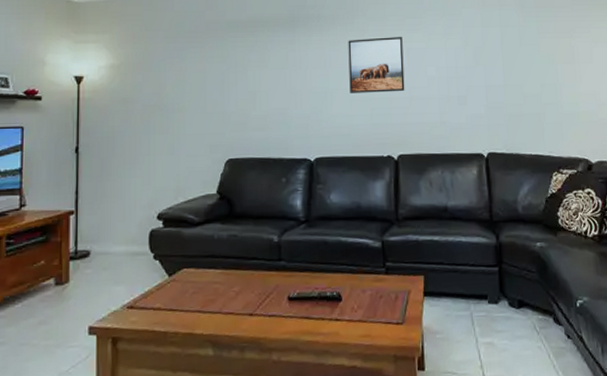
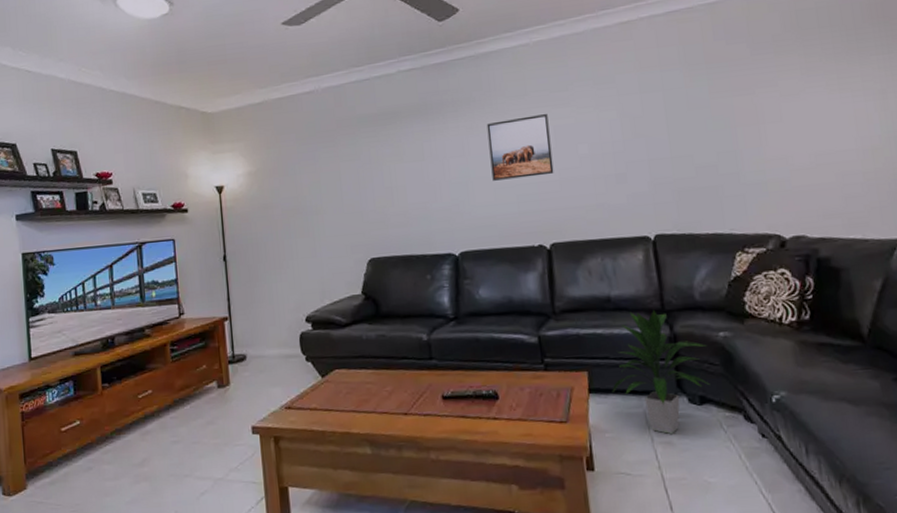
indoor plant: none [444,220,527,336] -> present [612,309,710,435]

